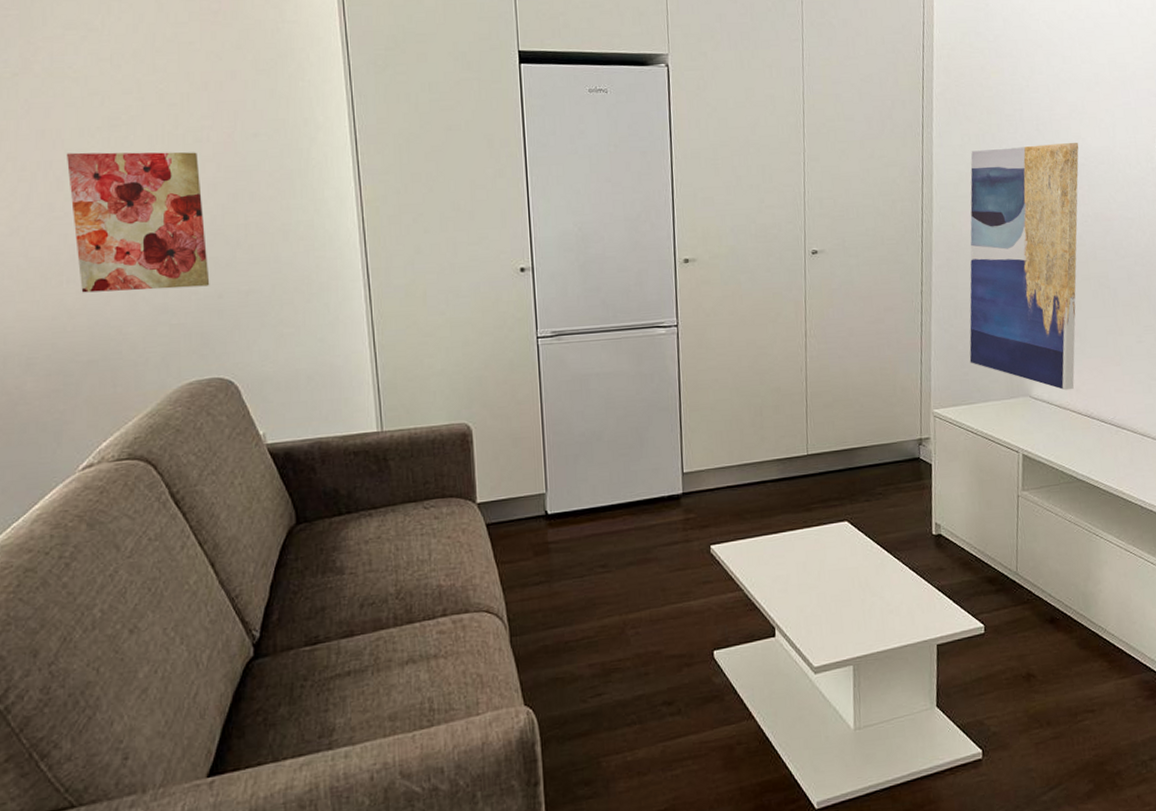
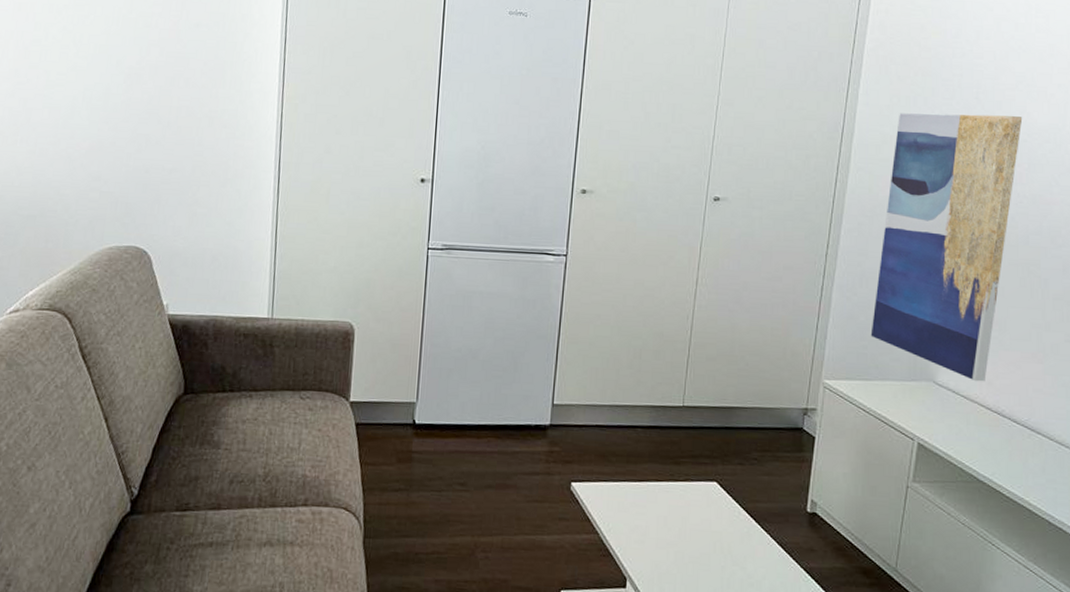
wall art: present [67,152,210,293] -> none [31,25,145,160]

